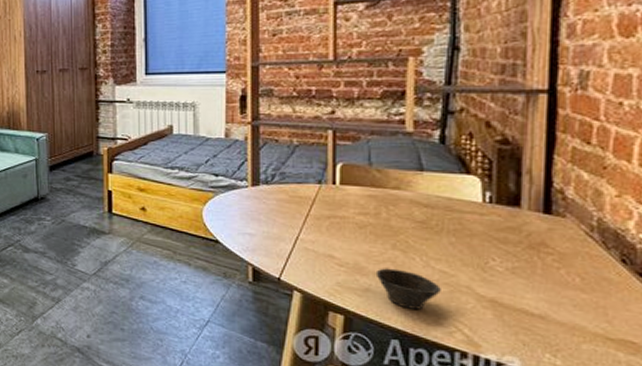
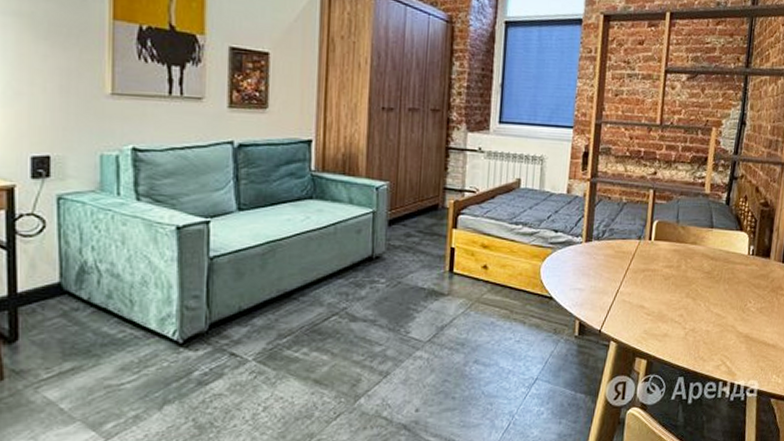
cup: present [375,268,441,310] -> none [672,314,715,349]

